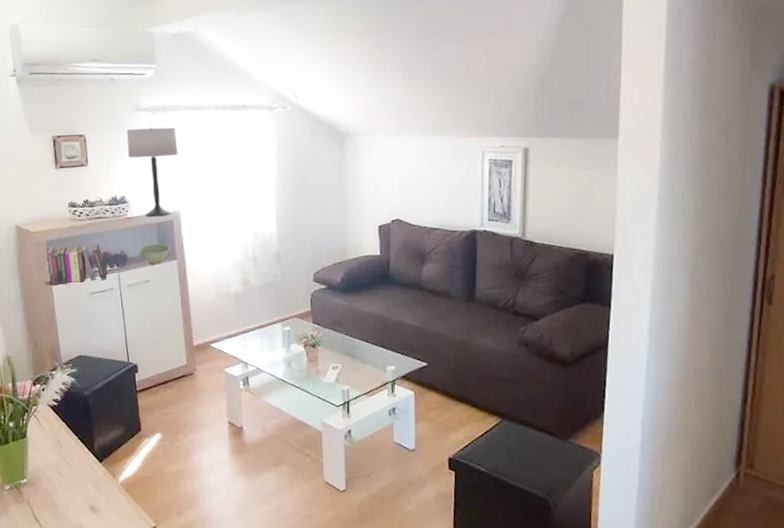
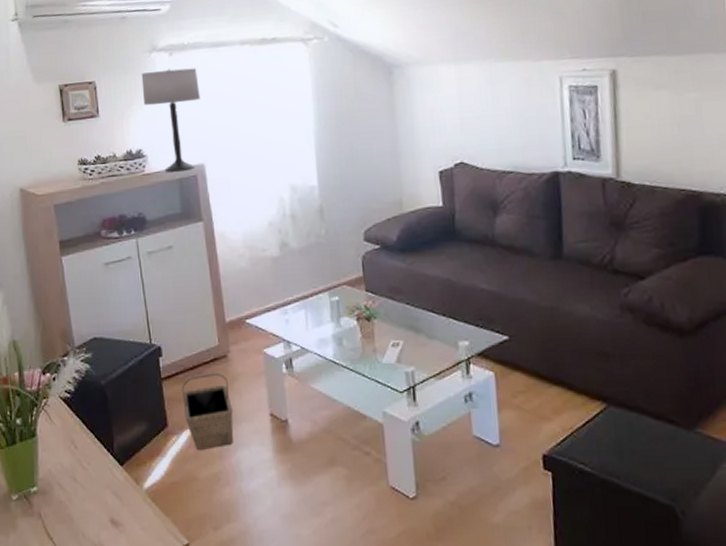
books: present [45,243,108,286] -> none [53,205,124,257]
bowl: present [140,244,171,265] -> none [160,204,196,228]
basket: none [154,387,198,450] -> present [182,373,234,450]

